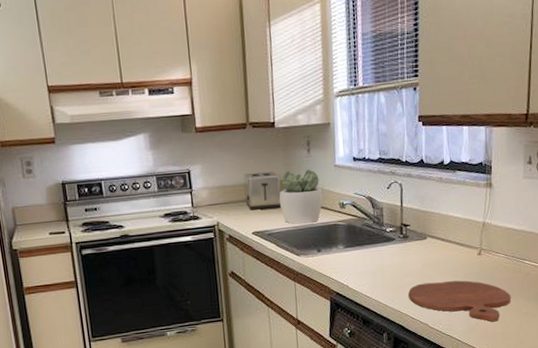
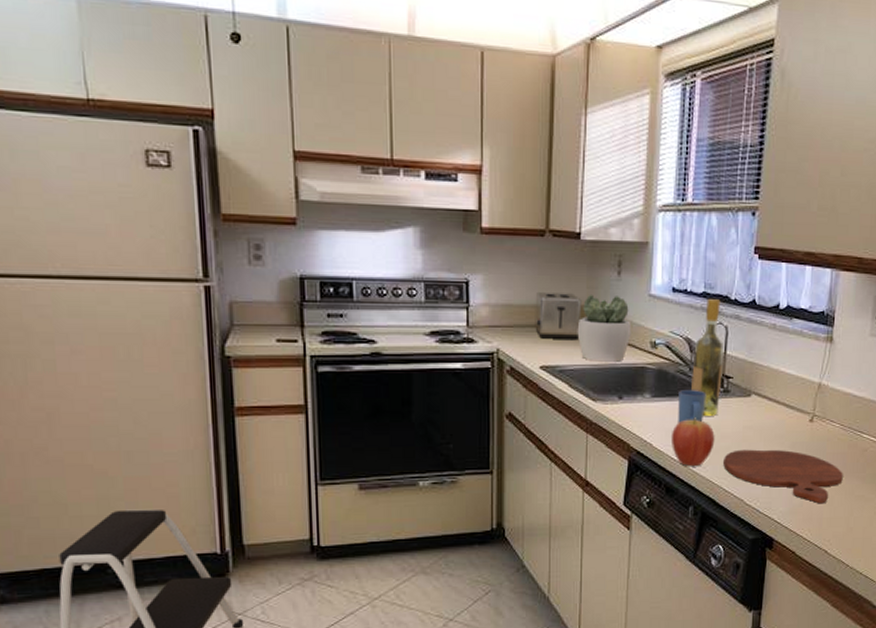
fruit: none [363,261,400,301] -> present [670,417,715,466]
mug: none [366,238,390,267] -> present [678,389,707,423]
bottle: none [375,162,401,259] -> present [691,299,725,416]

